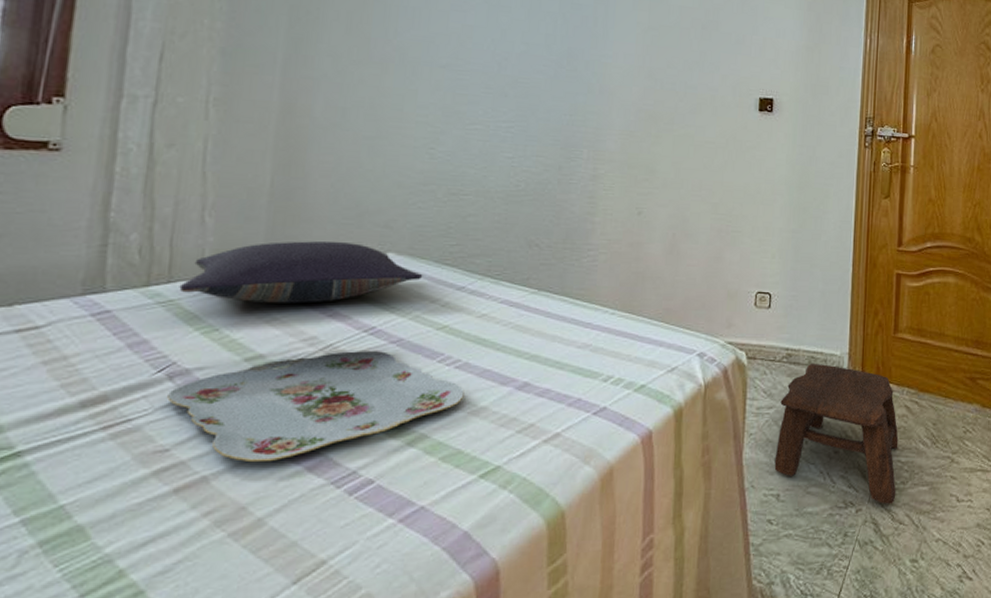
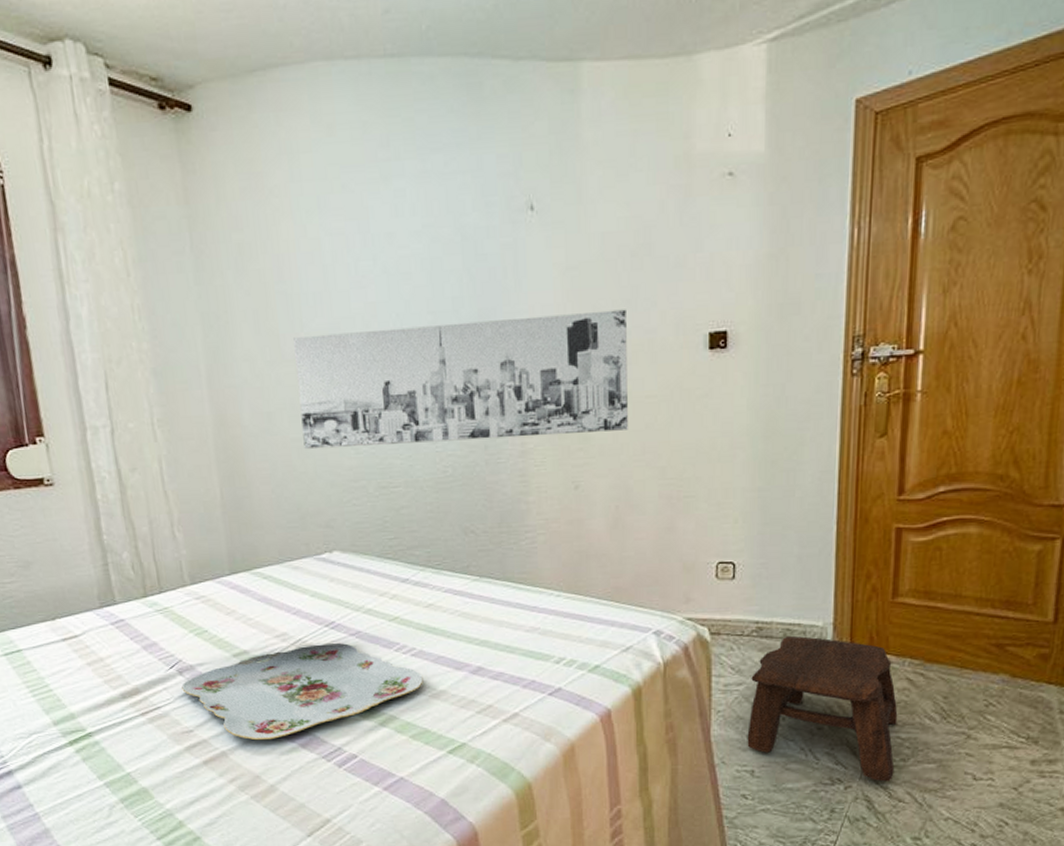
pillow: present [179,241,423,304] -> none [169,544,369,606]
wall art: none [376,43,695,168] -> present [294,309,628,450]

